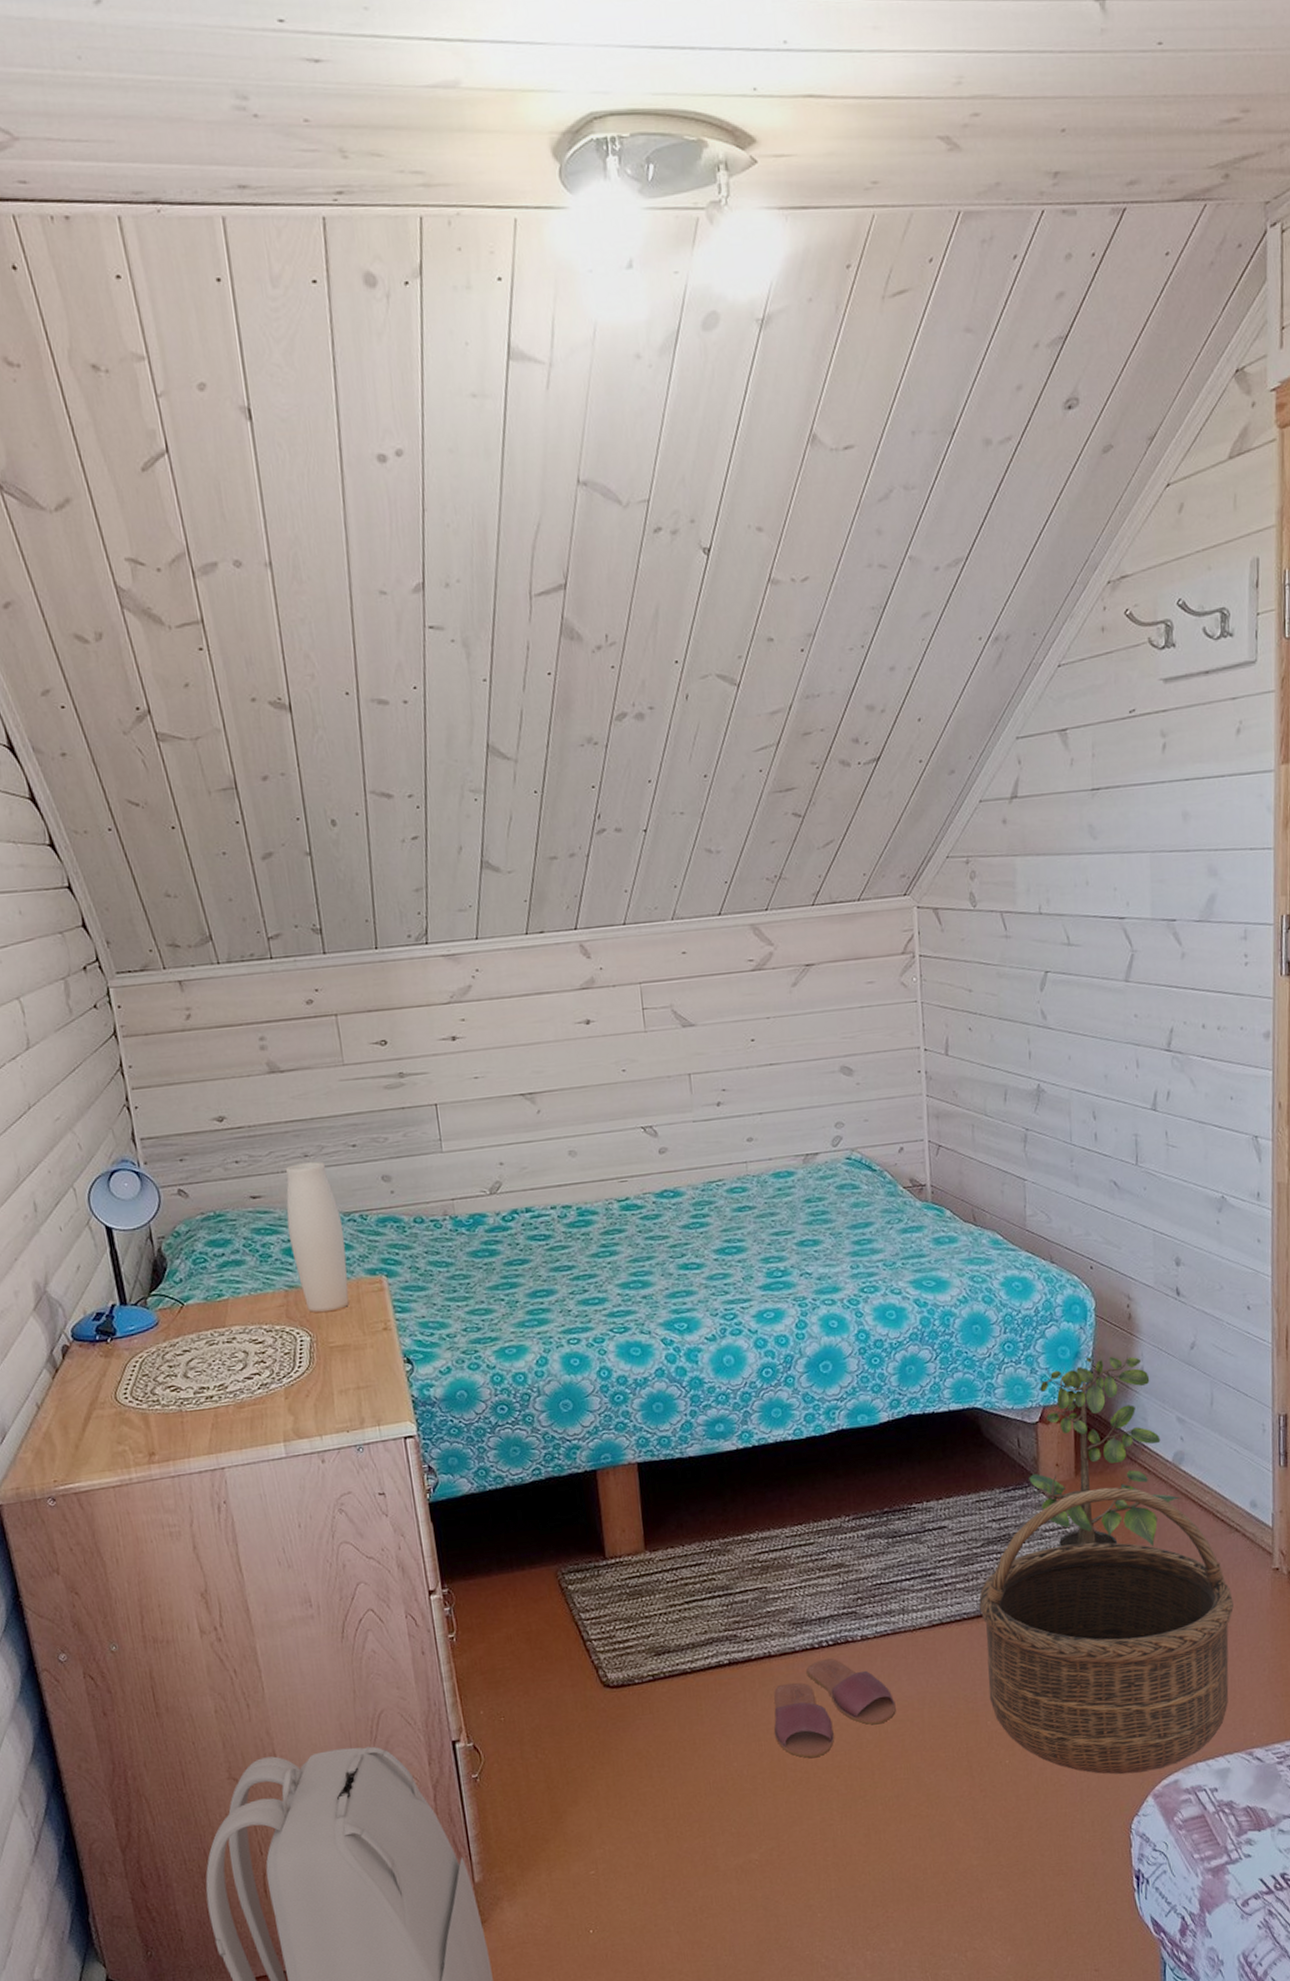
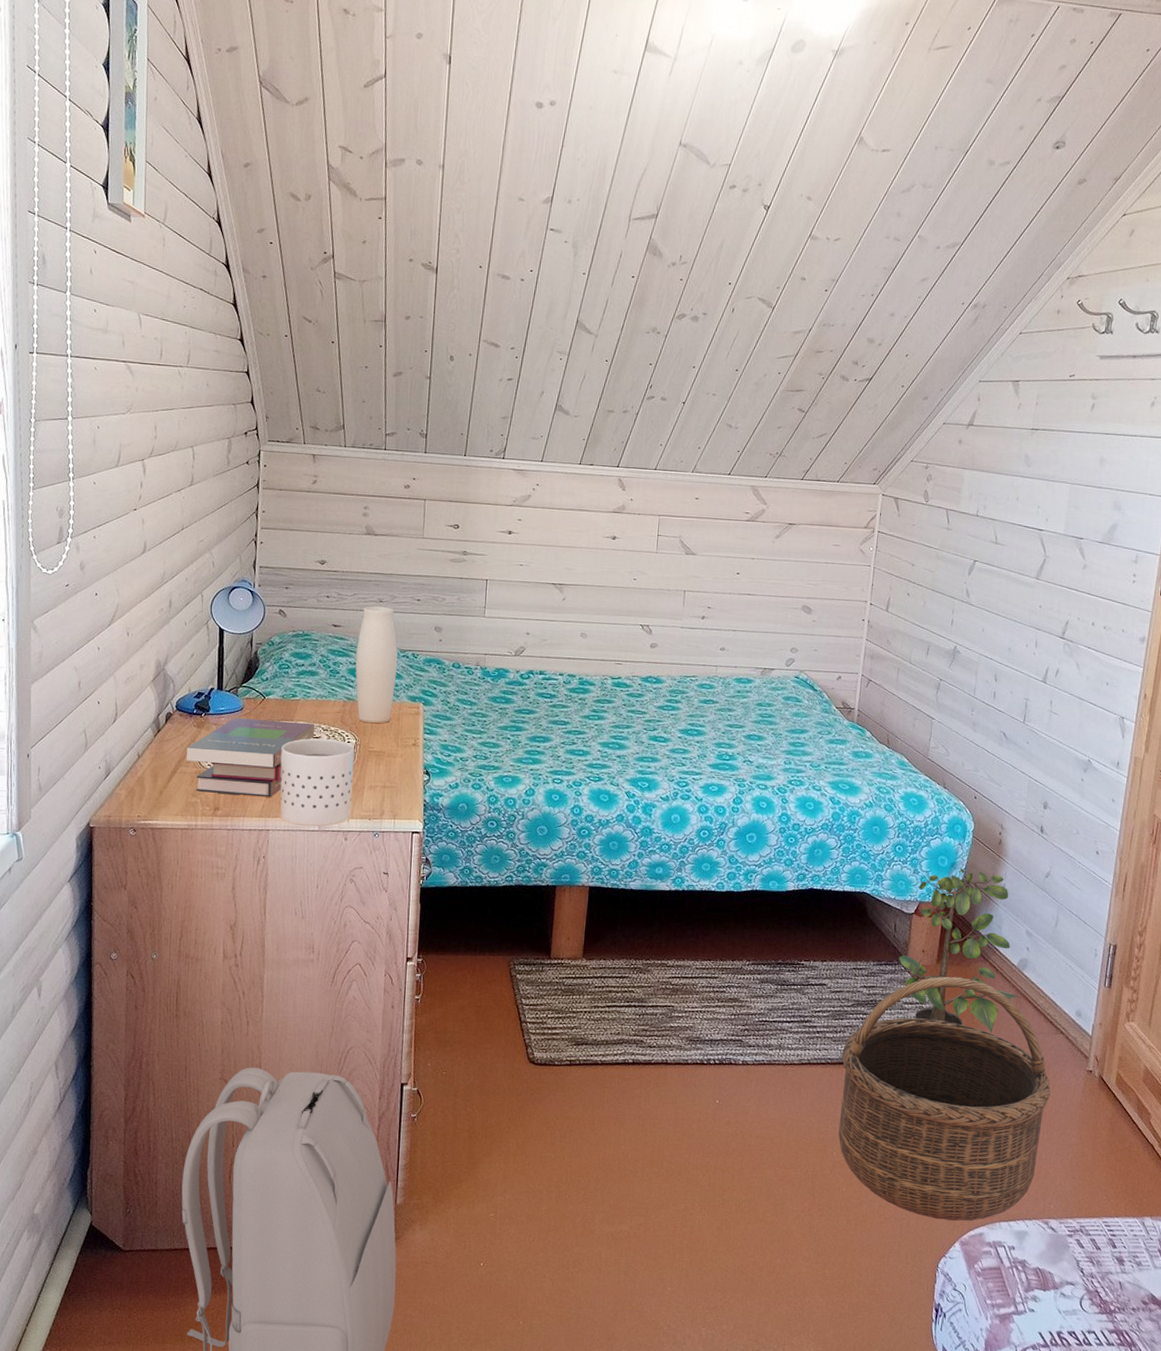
books: none [96,1325,257,1437] -> present [186,718,315,798]
mug: none [217,1340,325,1456] -> present [279,738,355,827]
slippers: present [774,1658,896,1758] -> none [659,1074,761,1154]

